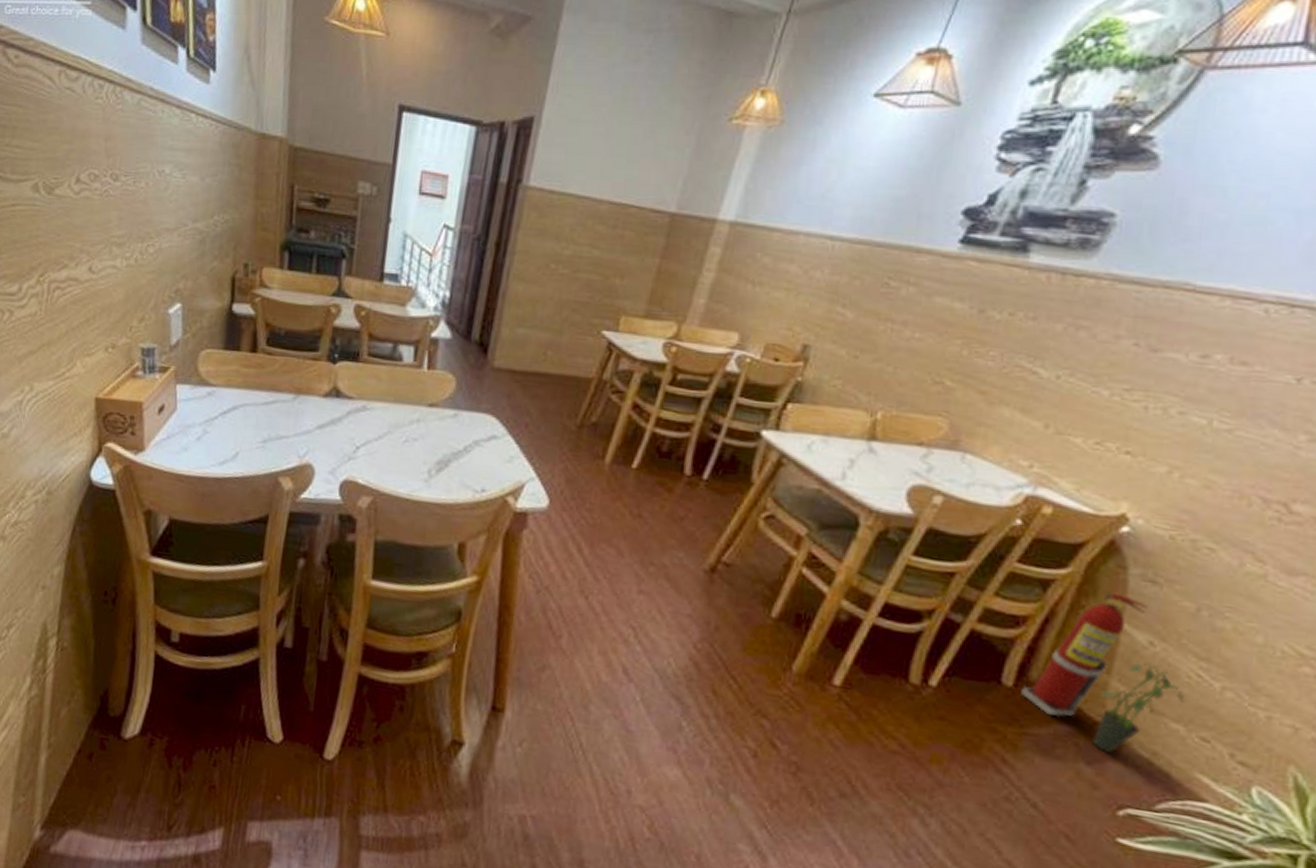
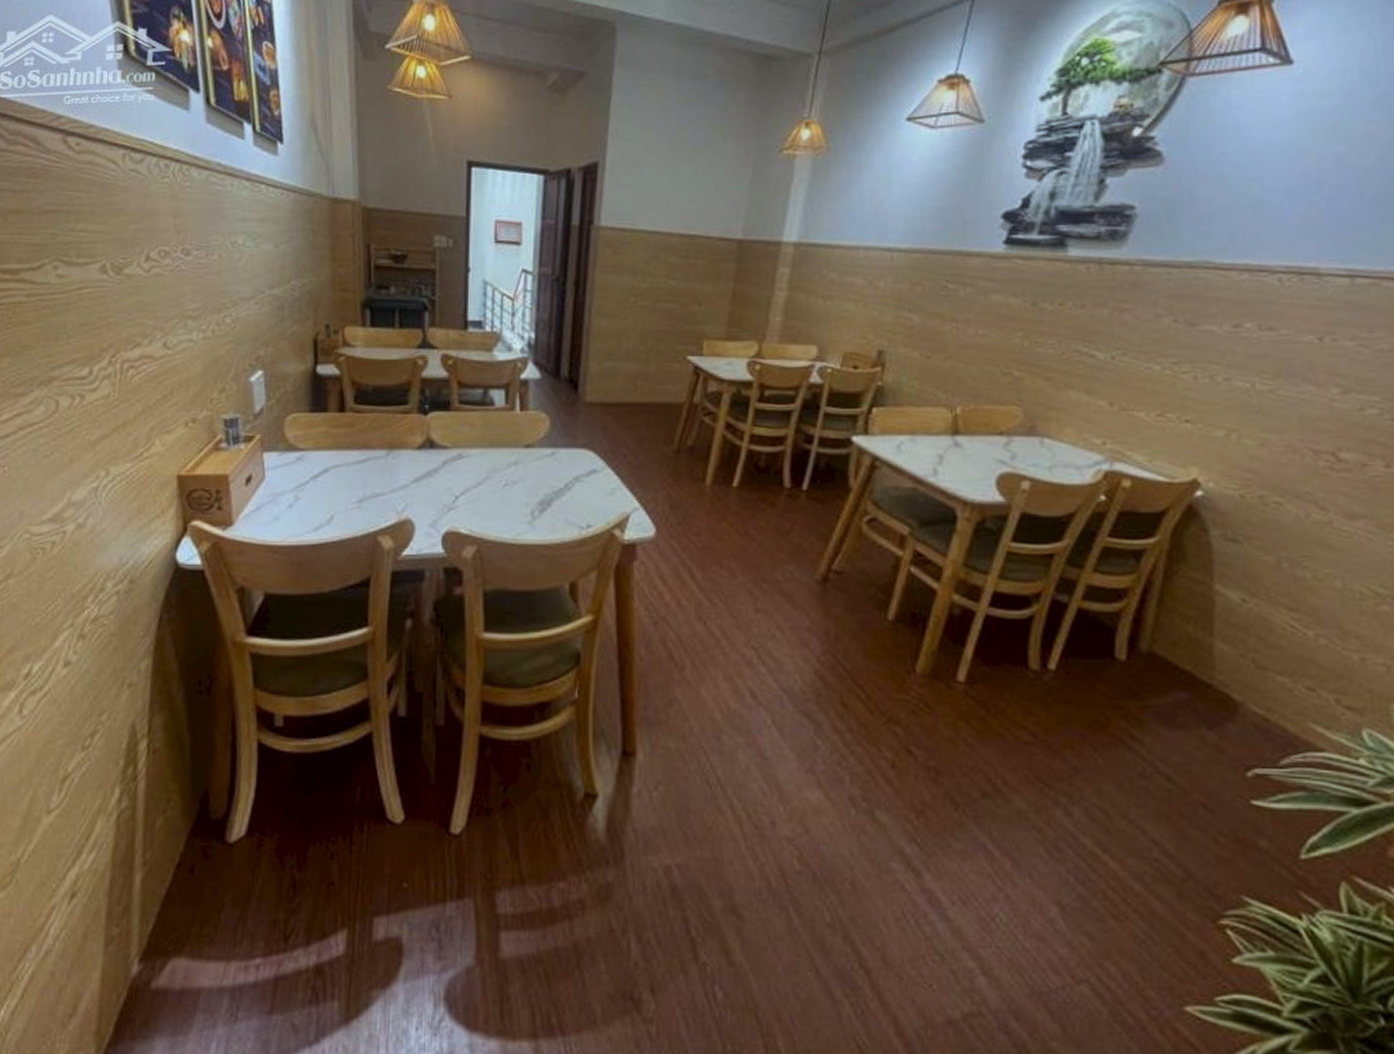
fire extinguisher: present [1021,592,1147,717] -> none [1135,555,1233,685]
potted plant: present [1093,662,1185,753] -> none [1207,620,1285,714]

